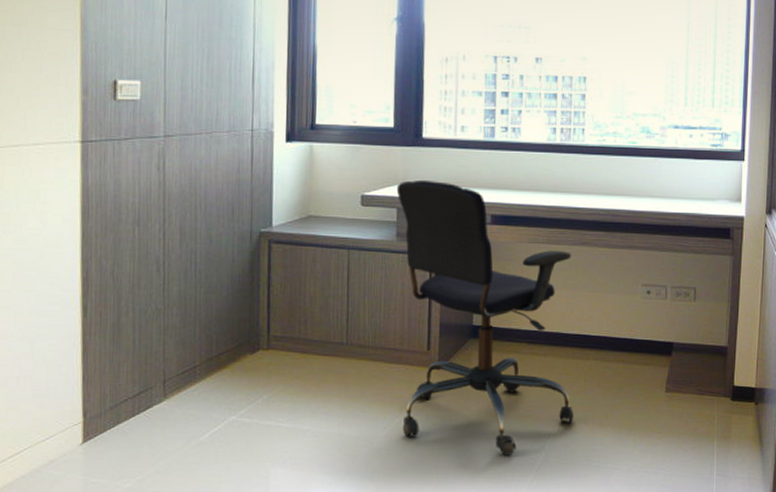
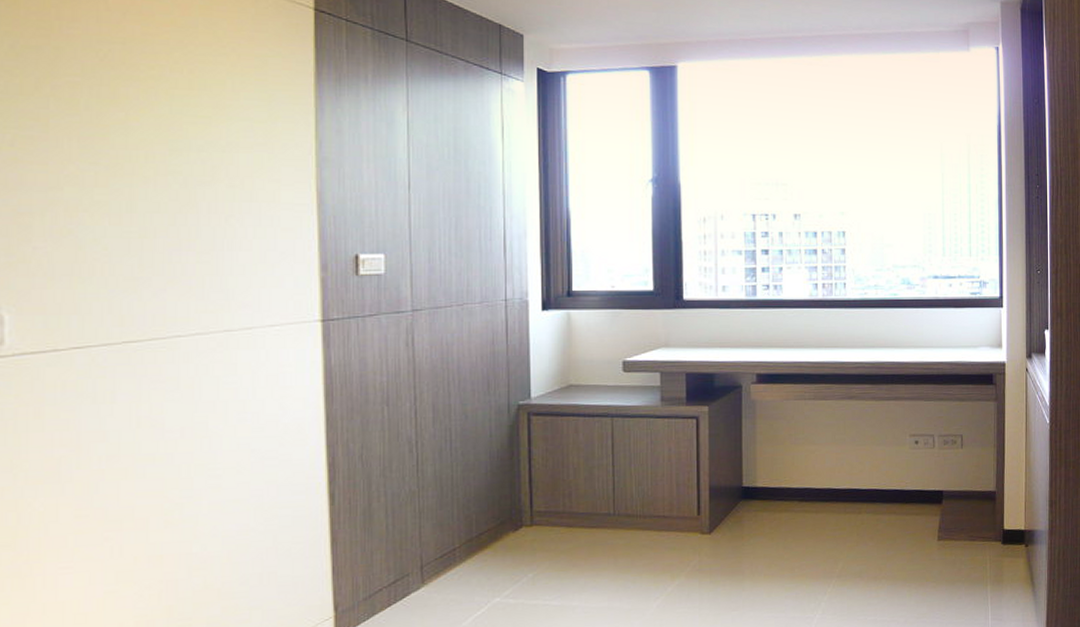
office chair: present [396,179,575,455] -> none [659,342,849,617]

